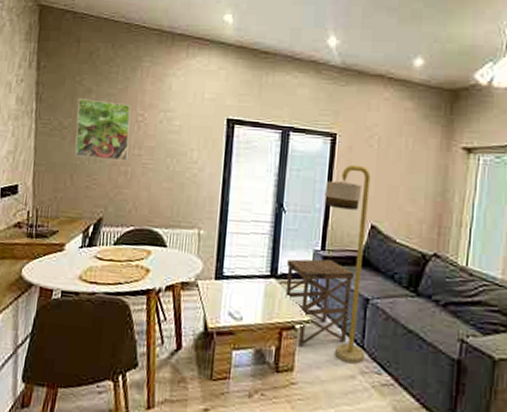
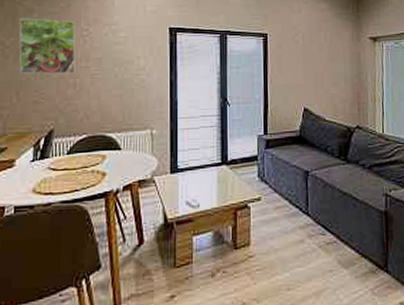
side table: present [285,259,355,347] -> none [235,142,295,222]
floor lamp: present [324,164,371,364] -> none [262,58,311,230]

